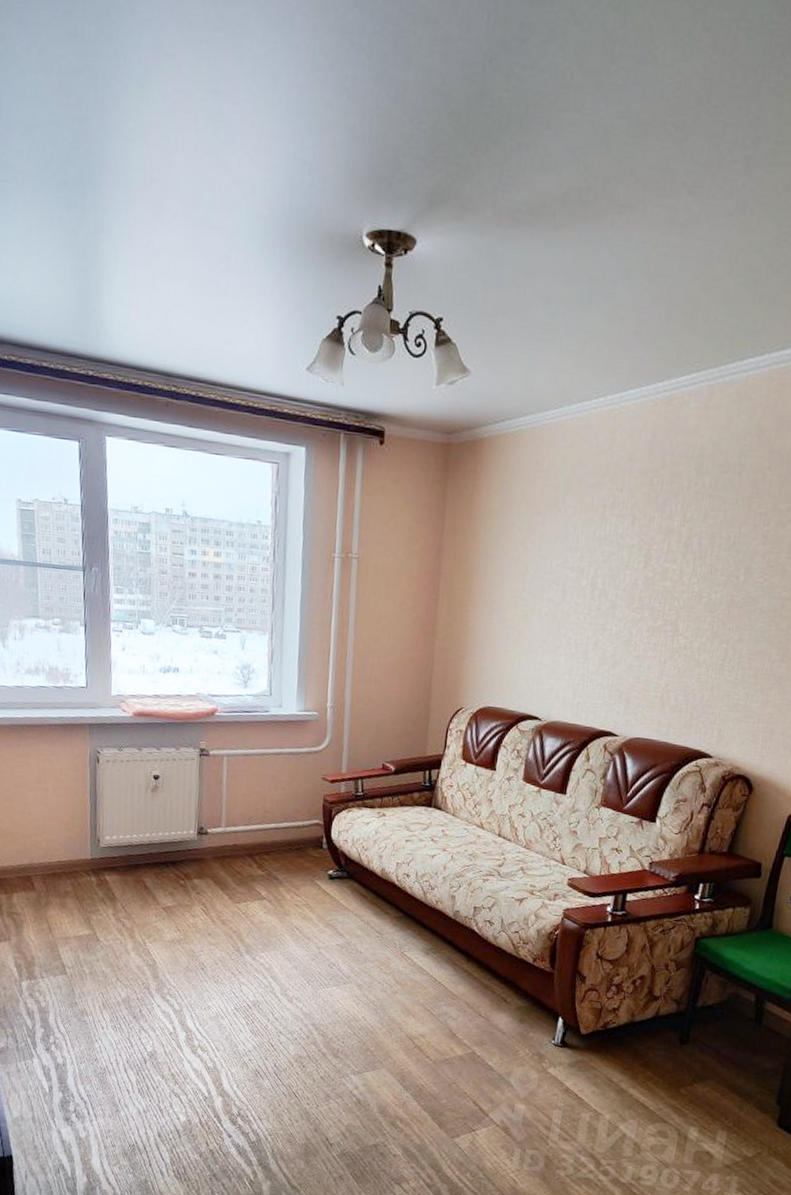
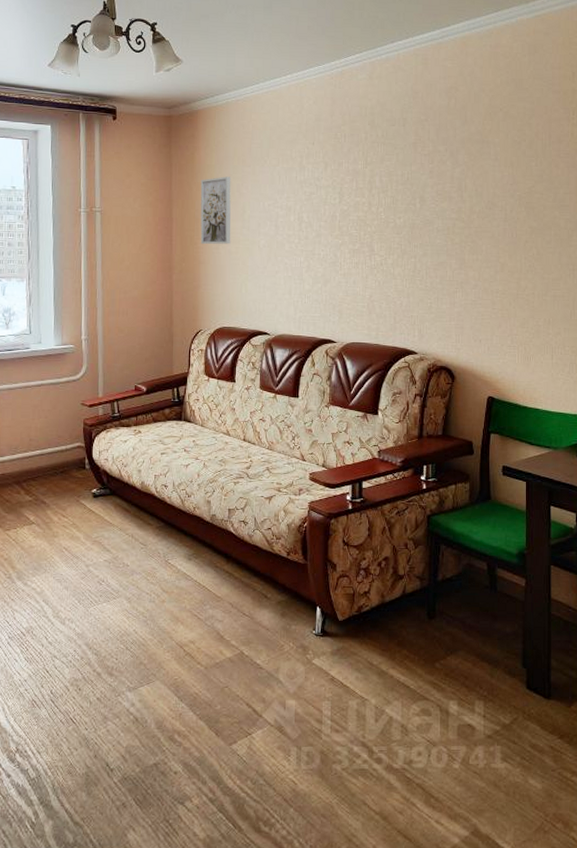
wall art: none [471,525,516,609] -> present [200,176,231,245]

